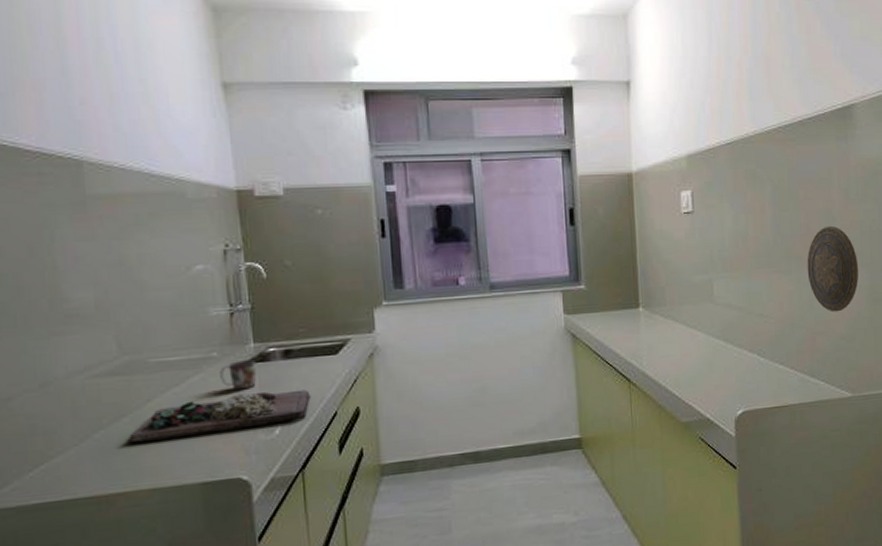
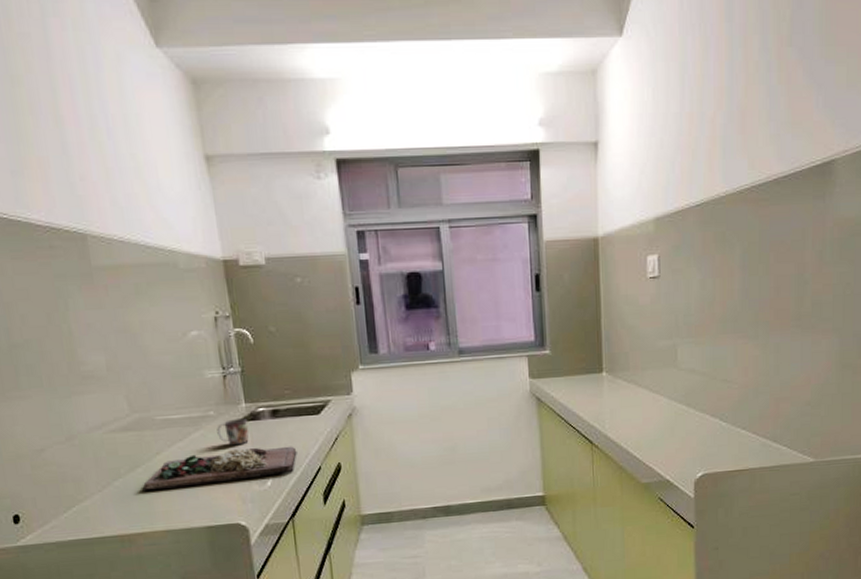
decorative plate: present [807,225,859,312] -> none [775,289,829,378]

